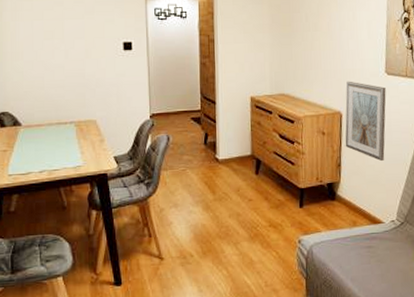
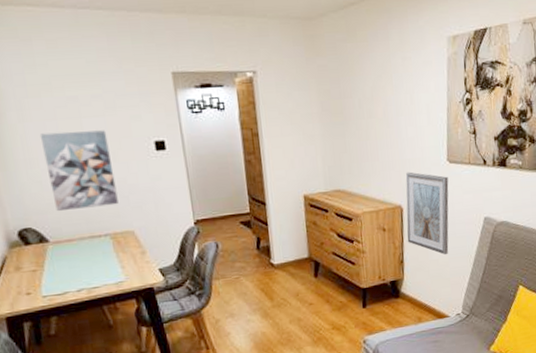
wall art: none [27,30,86,98] -> present [39,130,118,211]

